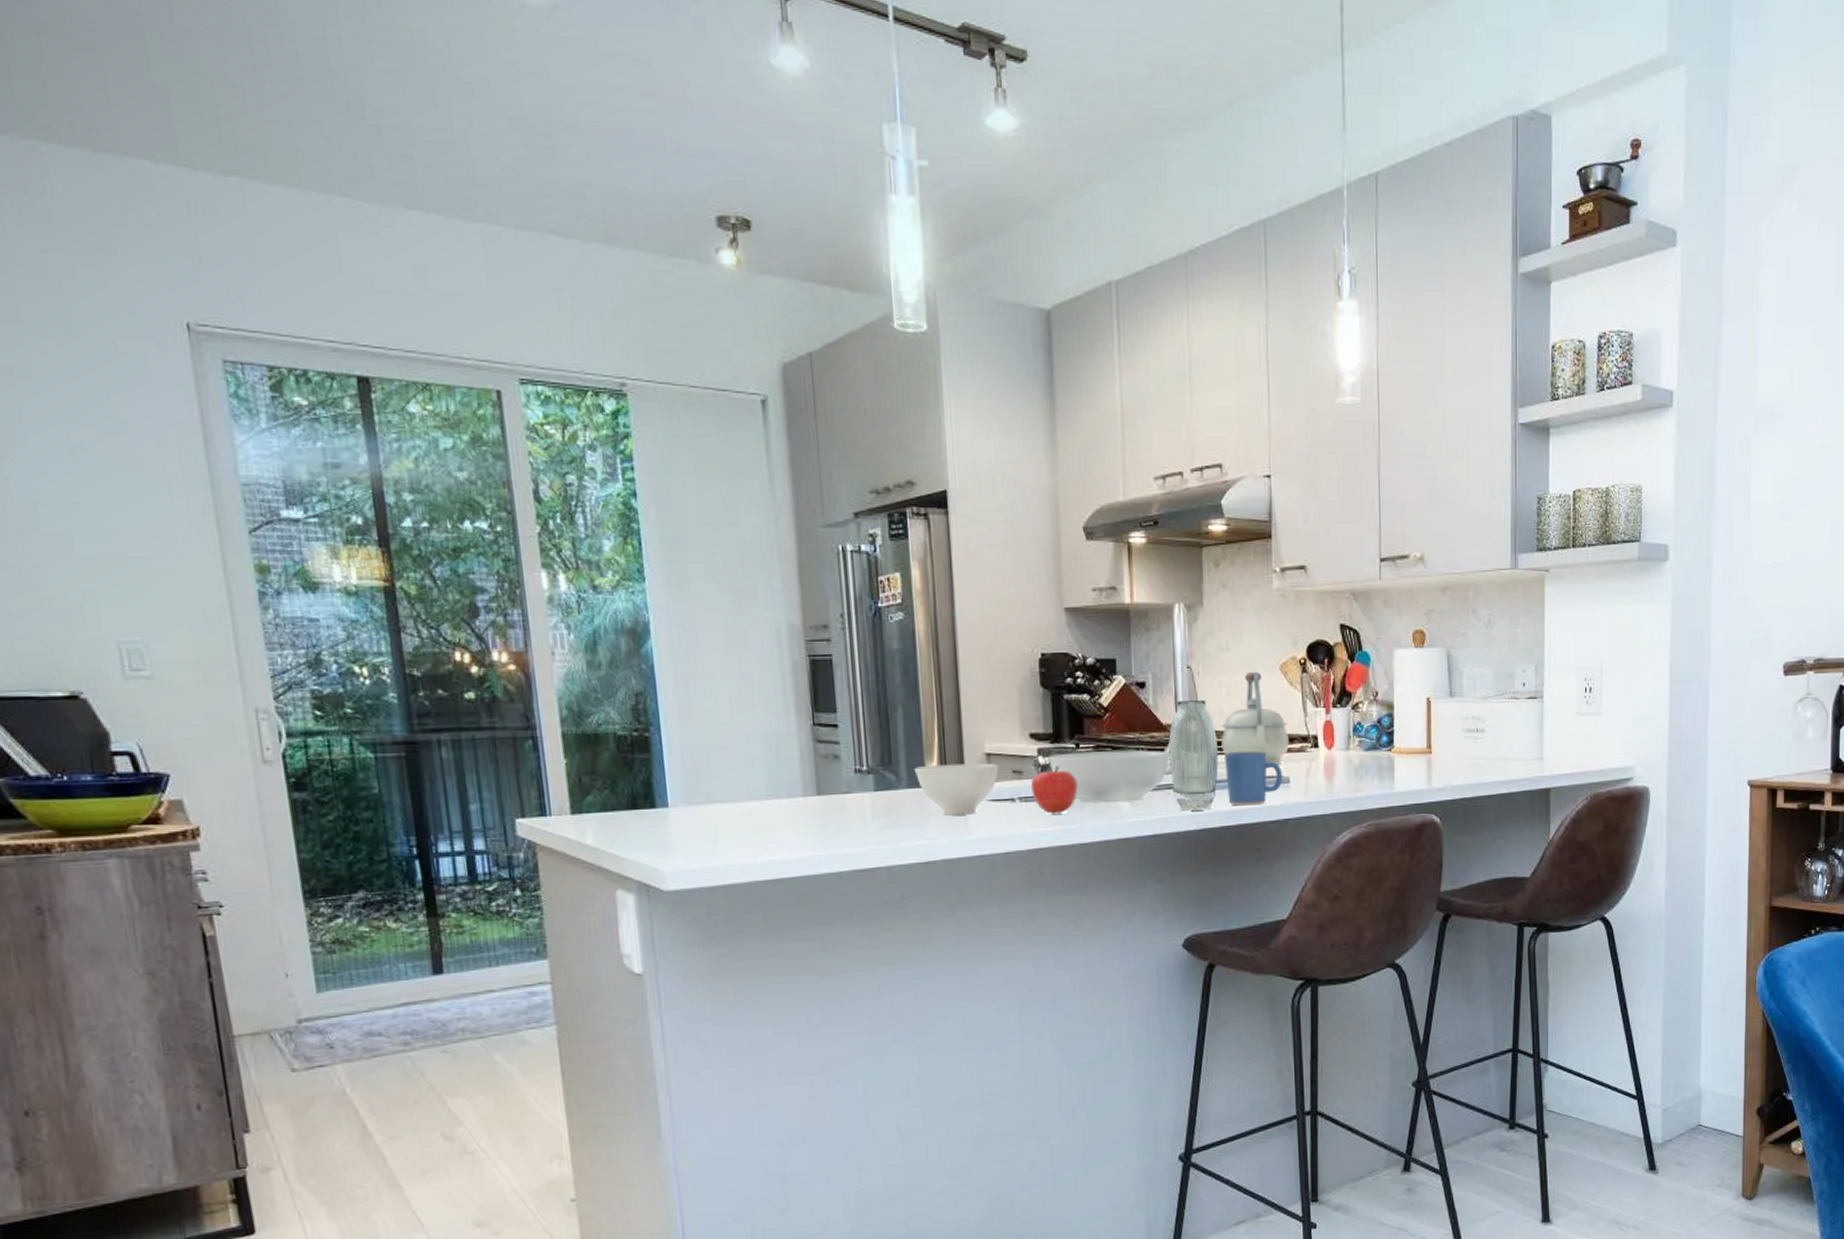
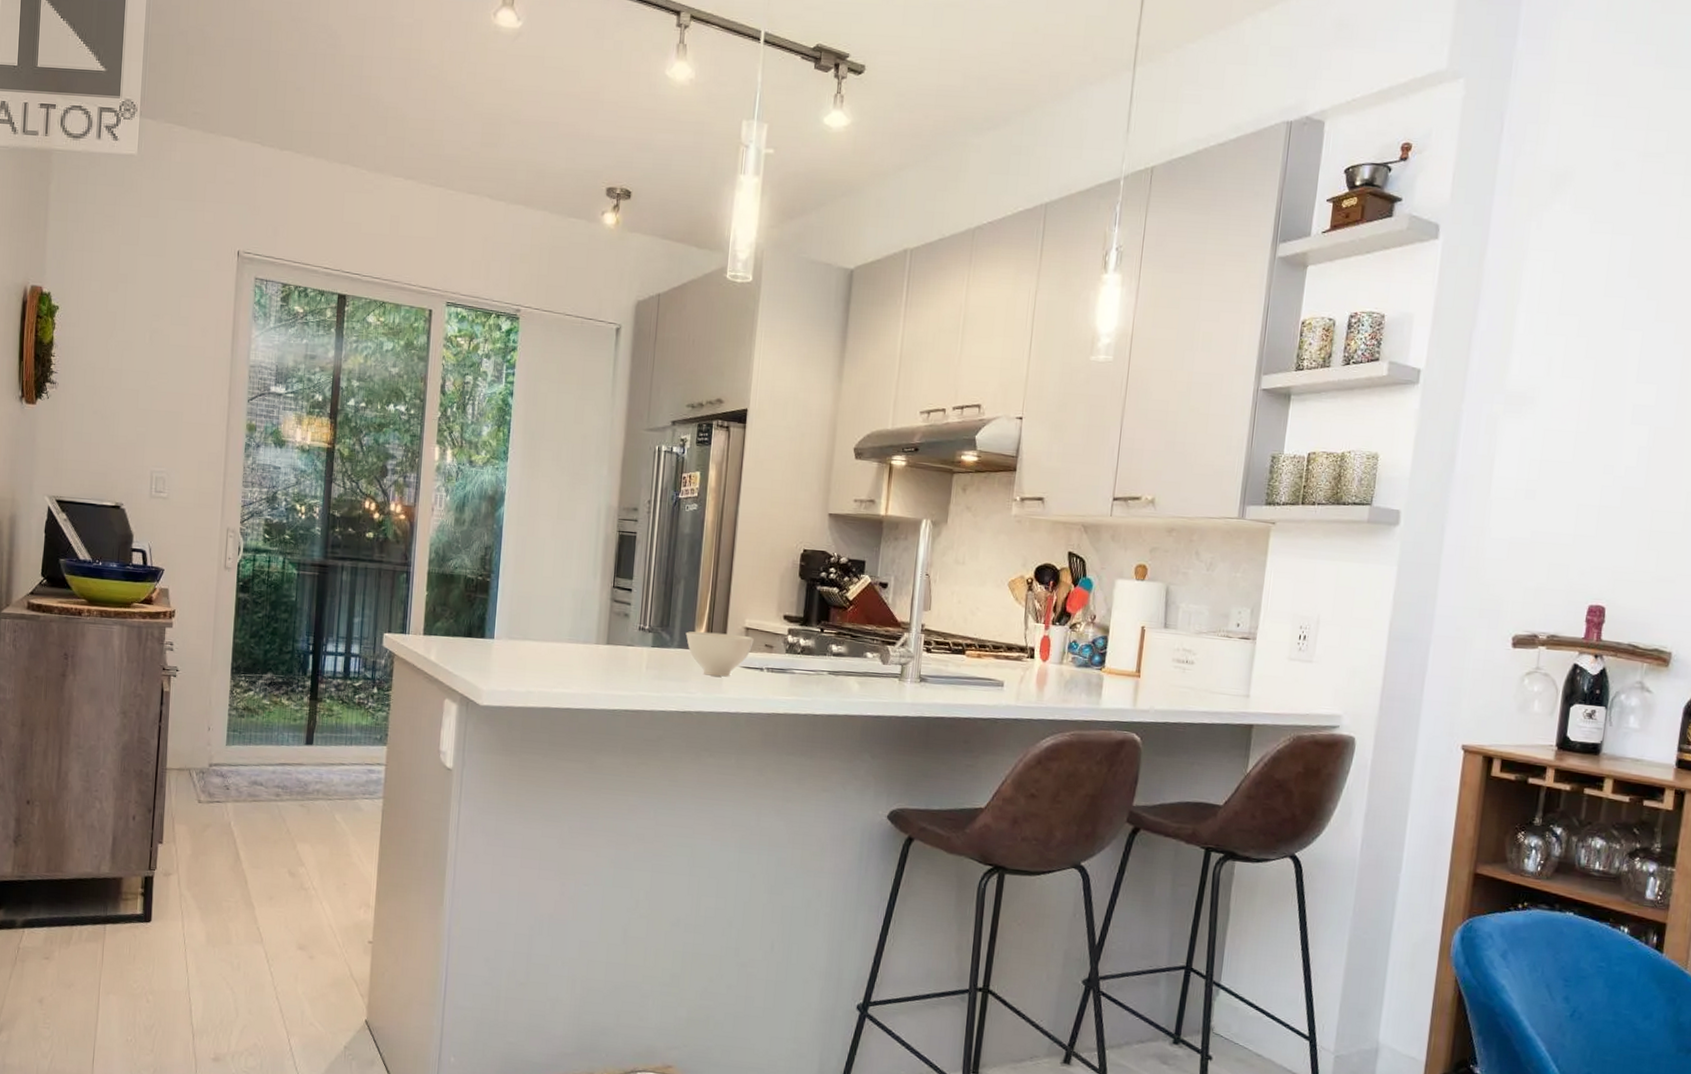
fruit: present [1031,766,1078,814] -> none [778,645,818,686]
bowl: present [1048,750,1171,803] -> none [796,635,901,684]
vase: present [1168,700,1218,811] -> none [898,603,944,701]
kettle: present [1221,671,1290,765] -> none [946,584,1009,669]
mug: present [1225,751,1283,806] -> none [946,652,998,703]

